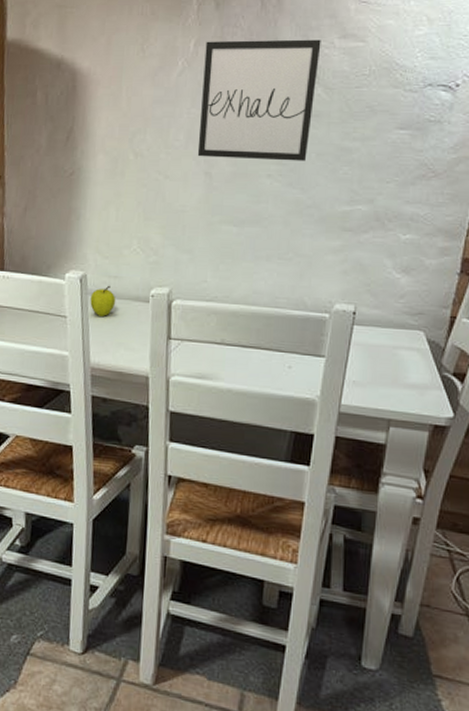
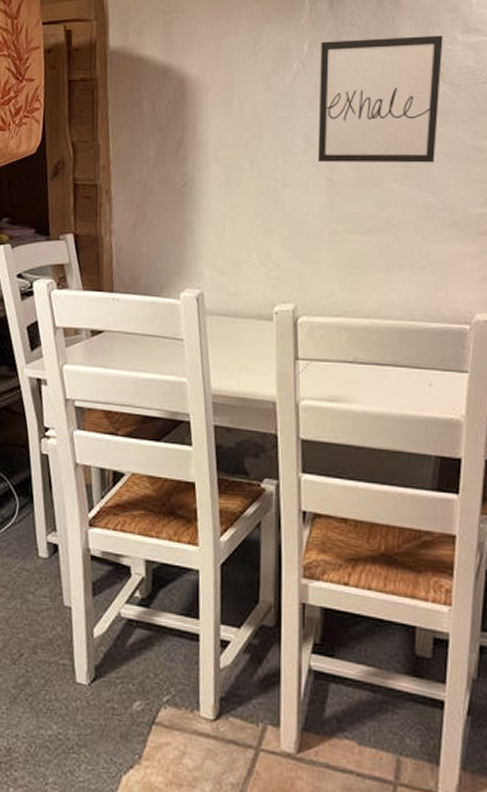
fruit: present [90,285,116,316] -> none [208,303,237,338]

